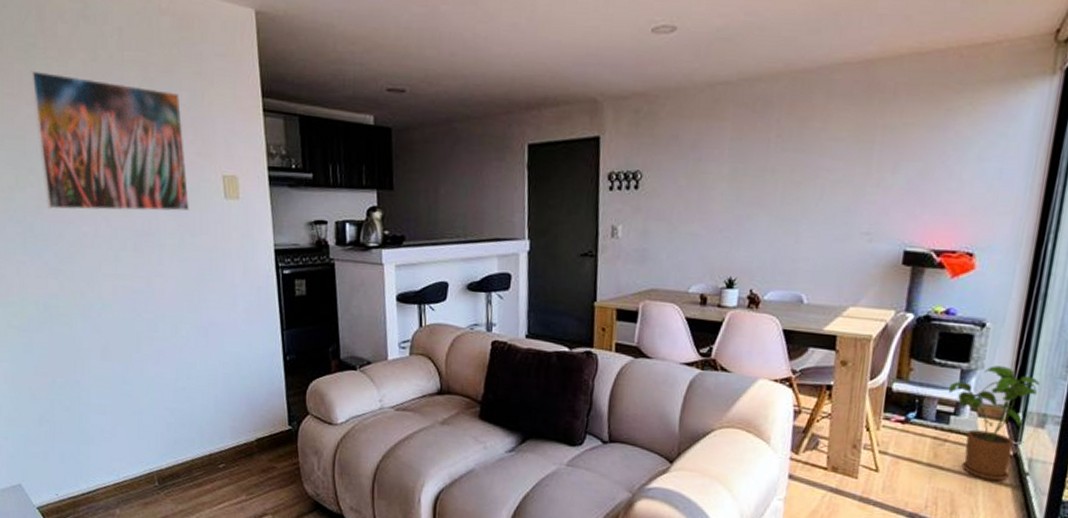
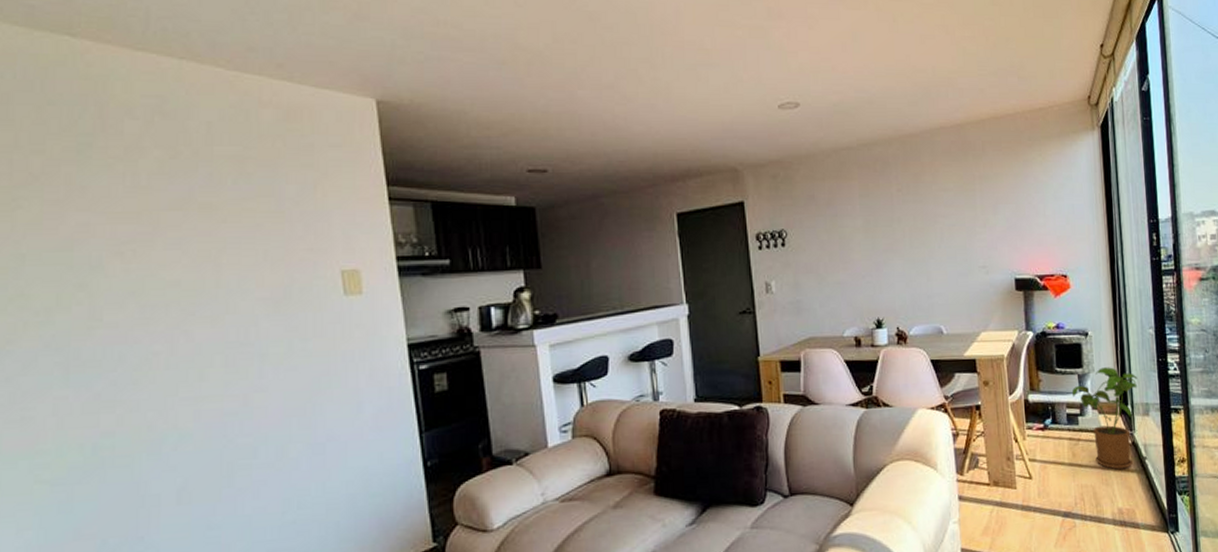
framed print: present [30,70,189,211] -> none [84,172,299,329]

